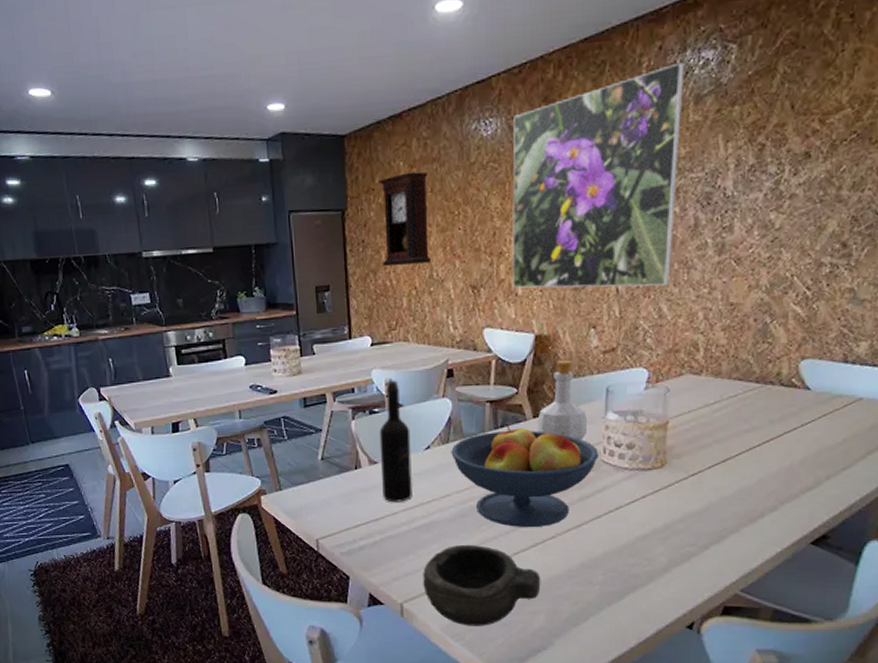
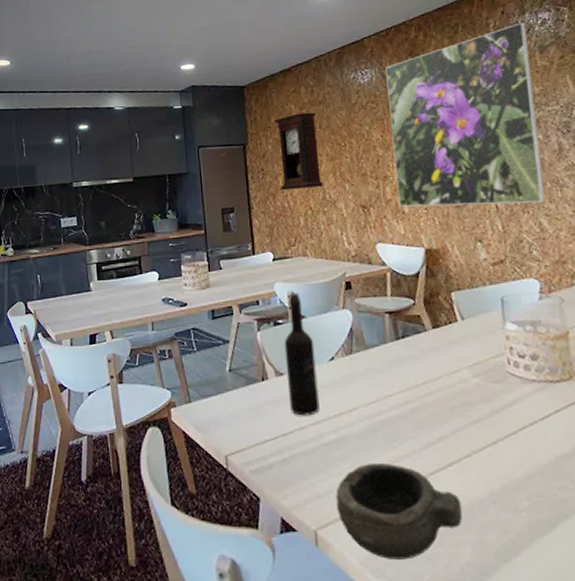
fruit bowl: present [451,424,600,528] -> none [355,335,505,445]
bottle: present [537,360,588,441] -> none [436,271,489,351]

